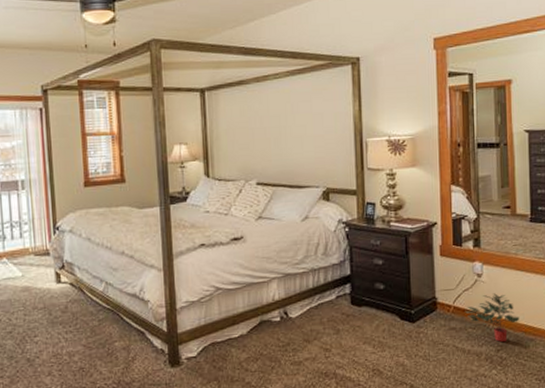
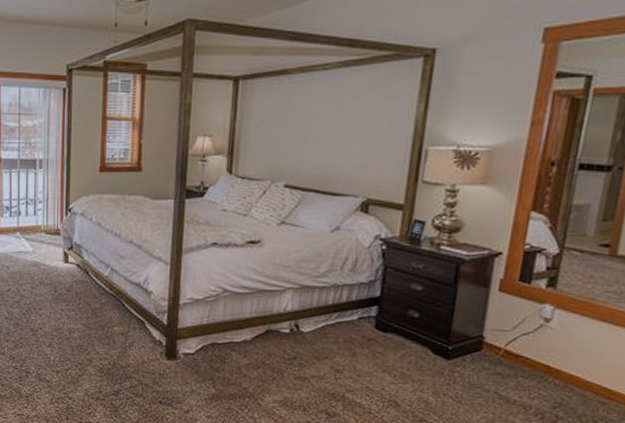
potted plant: present [465,293,520,343] -> none [518,343,593,400]

